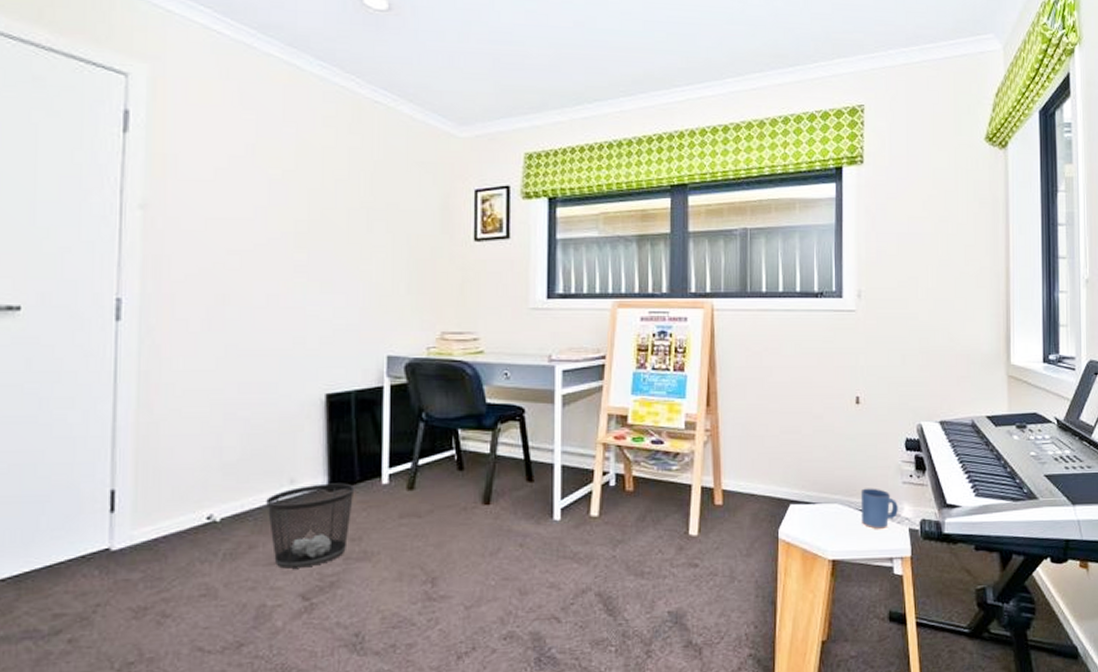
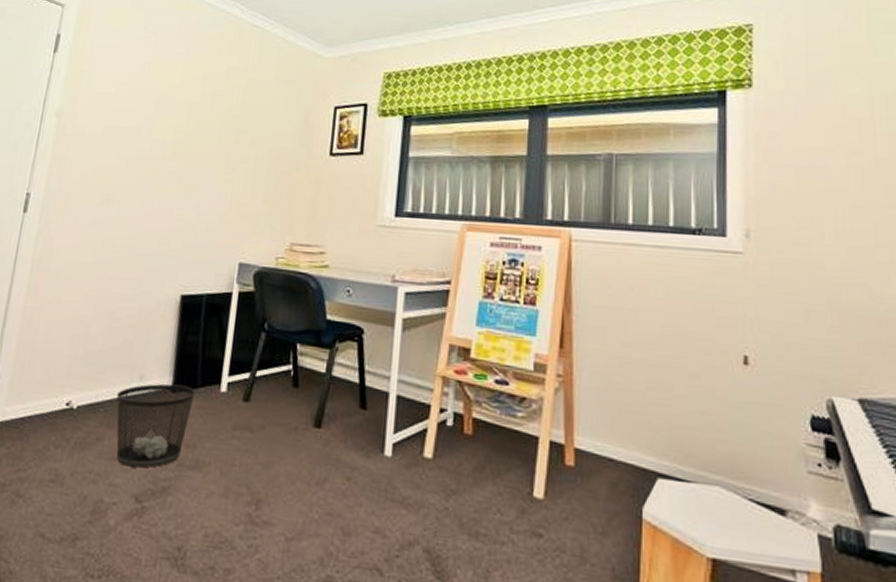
mug: present [860,488,898,530] -> none [750,471,802,530]

